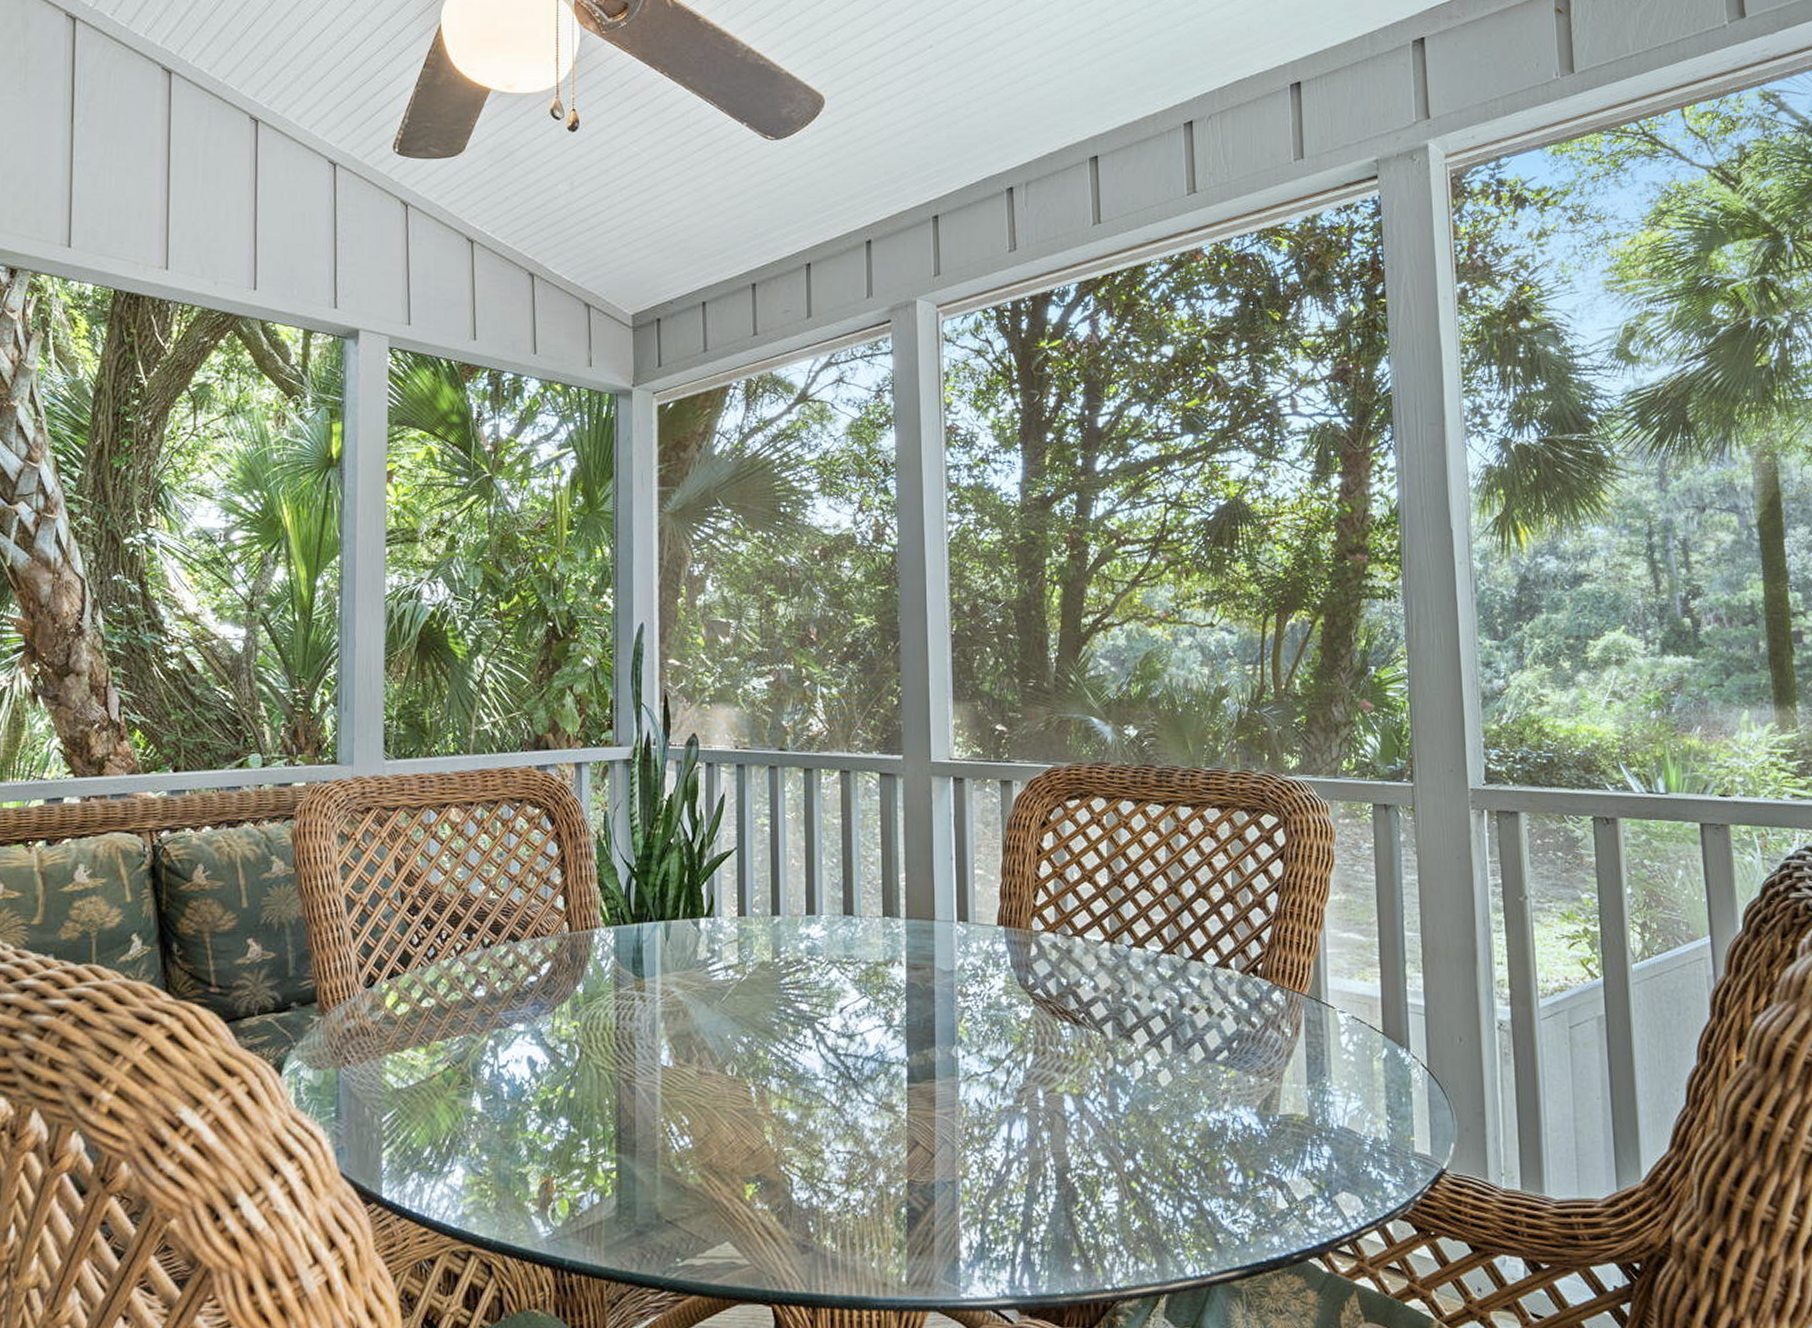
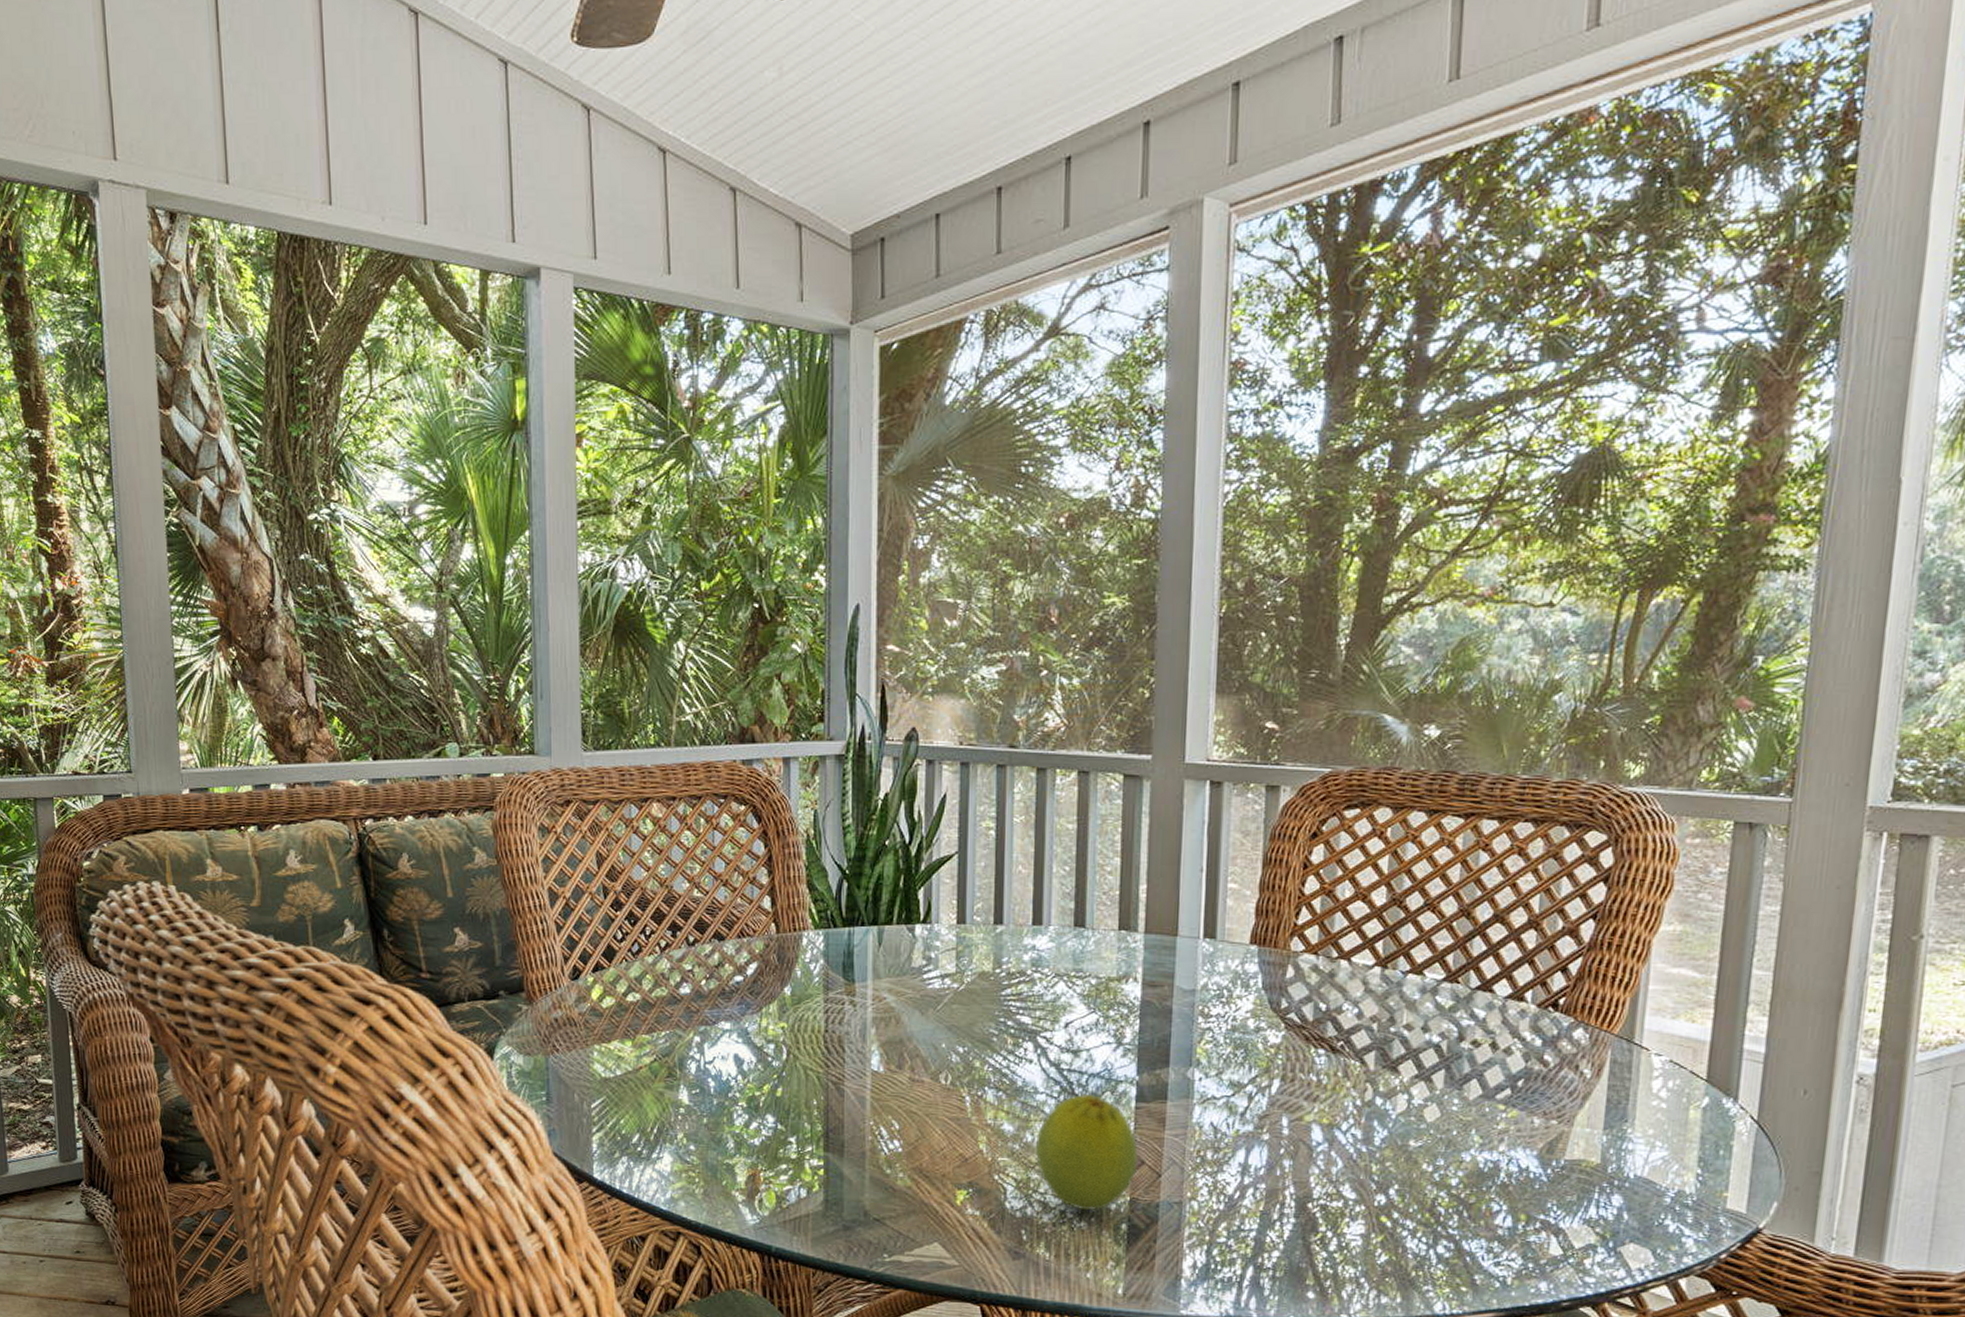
fruit: none [817,1078,912,1197] -> present [1035,1095,1138,1211]

